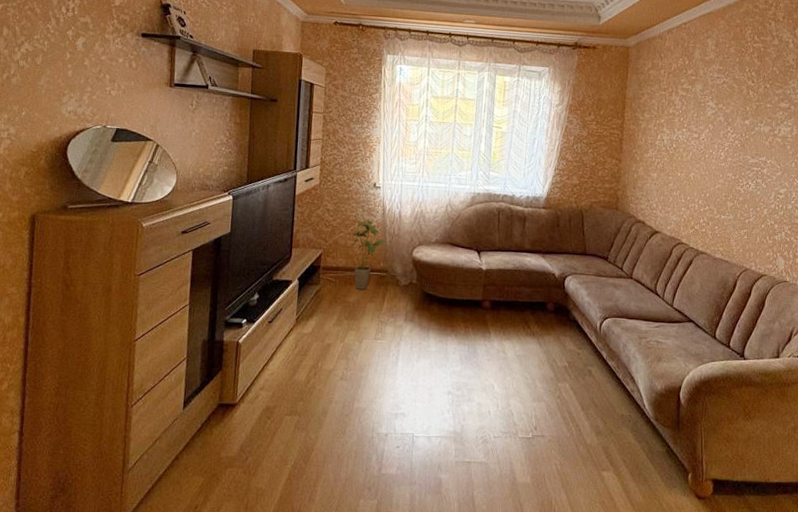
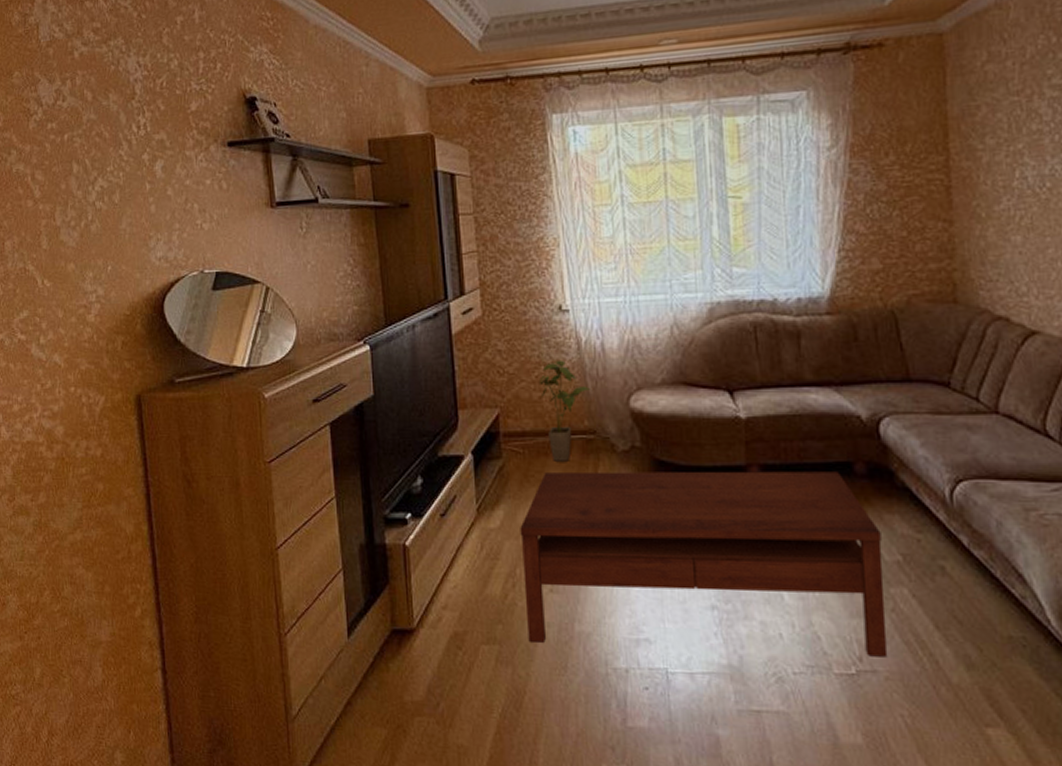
coffee table: none [320,296,558,427] -> present [520,471,888,657]

